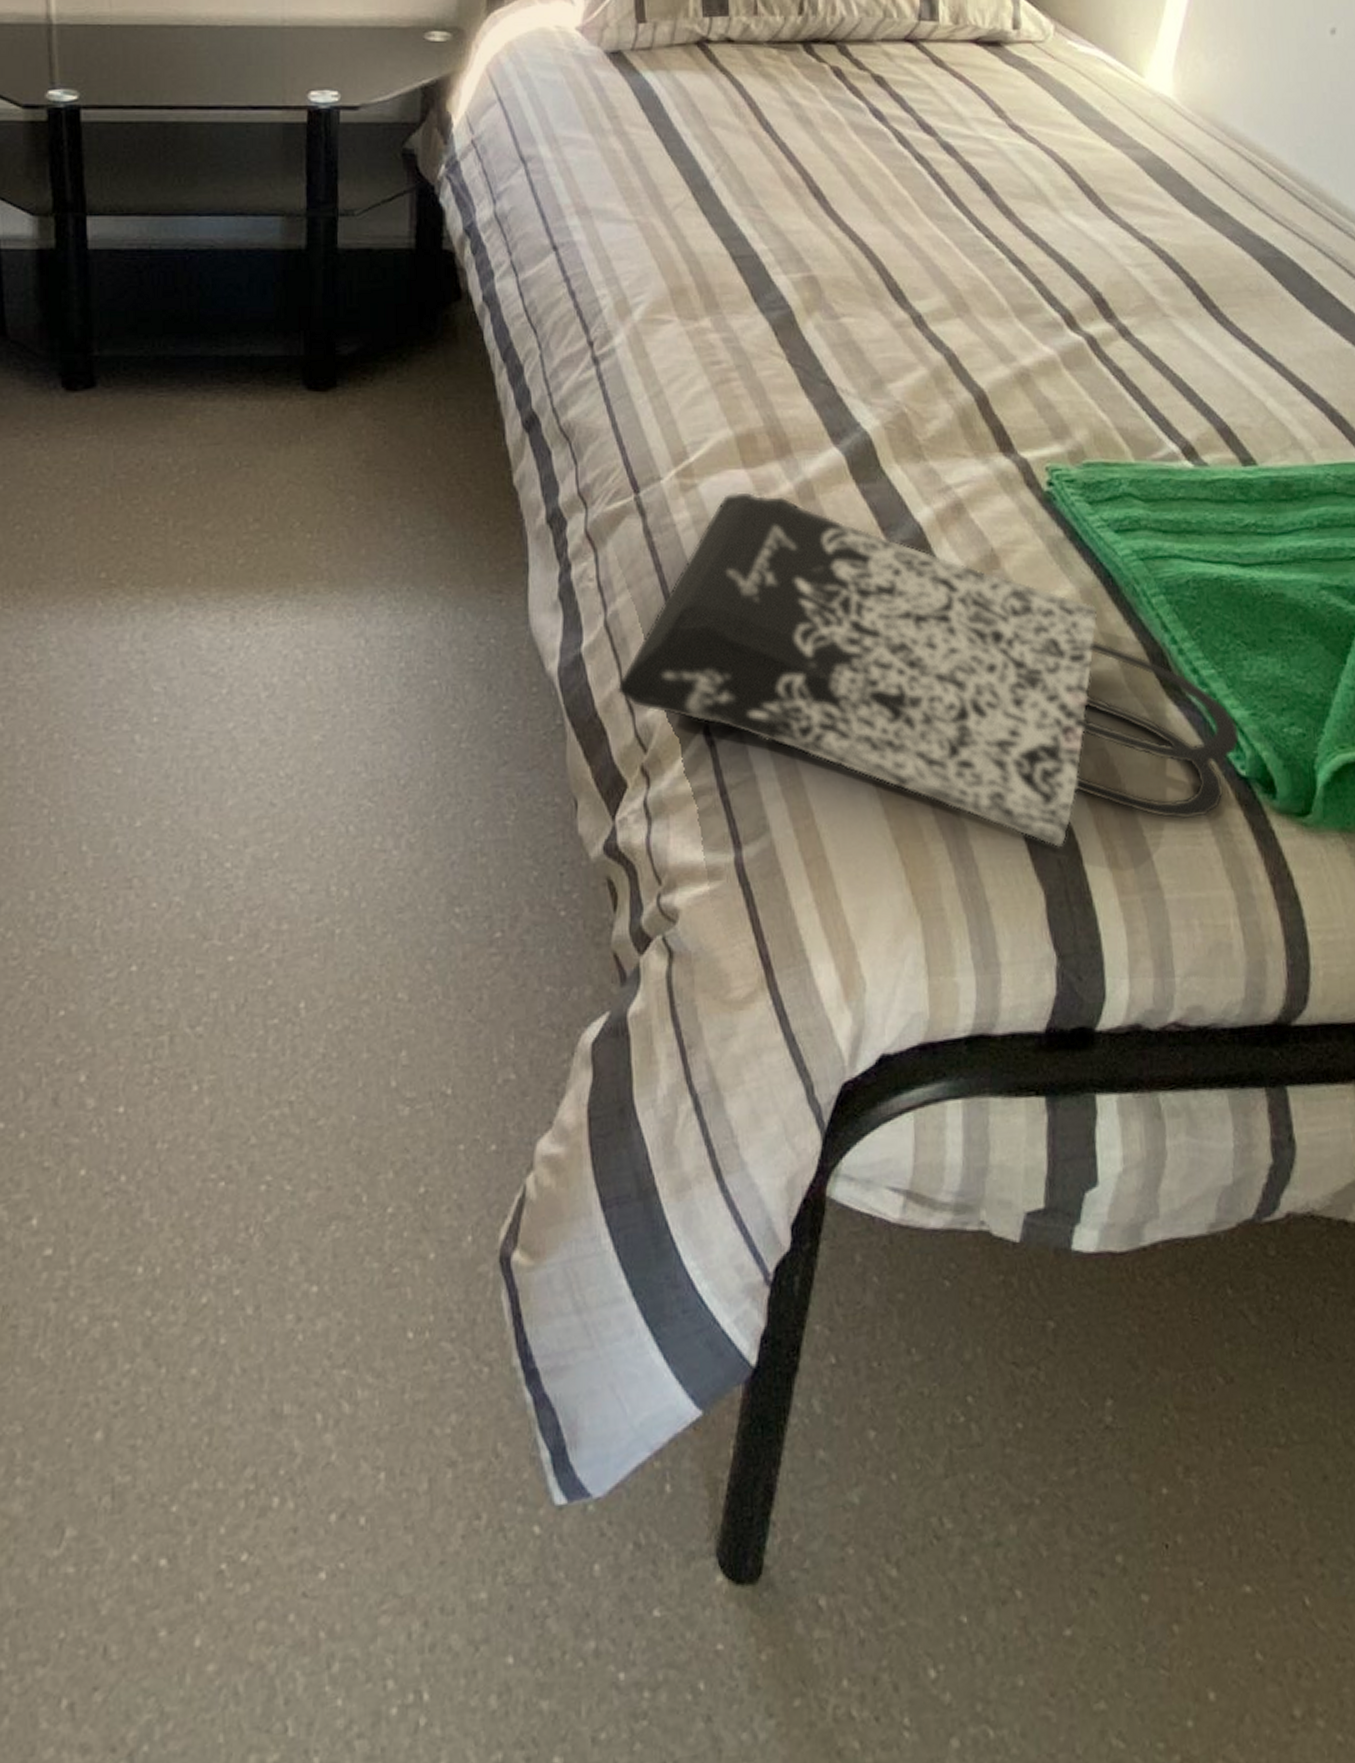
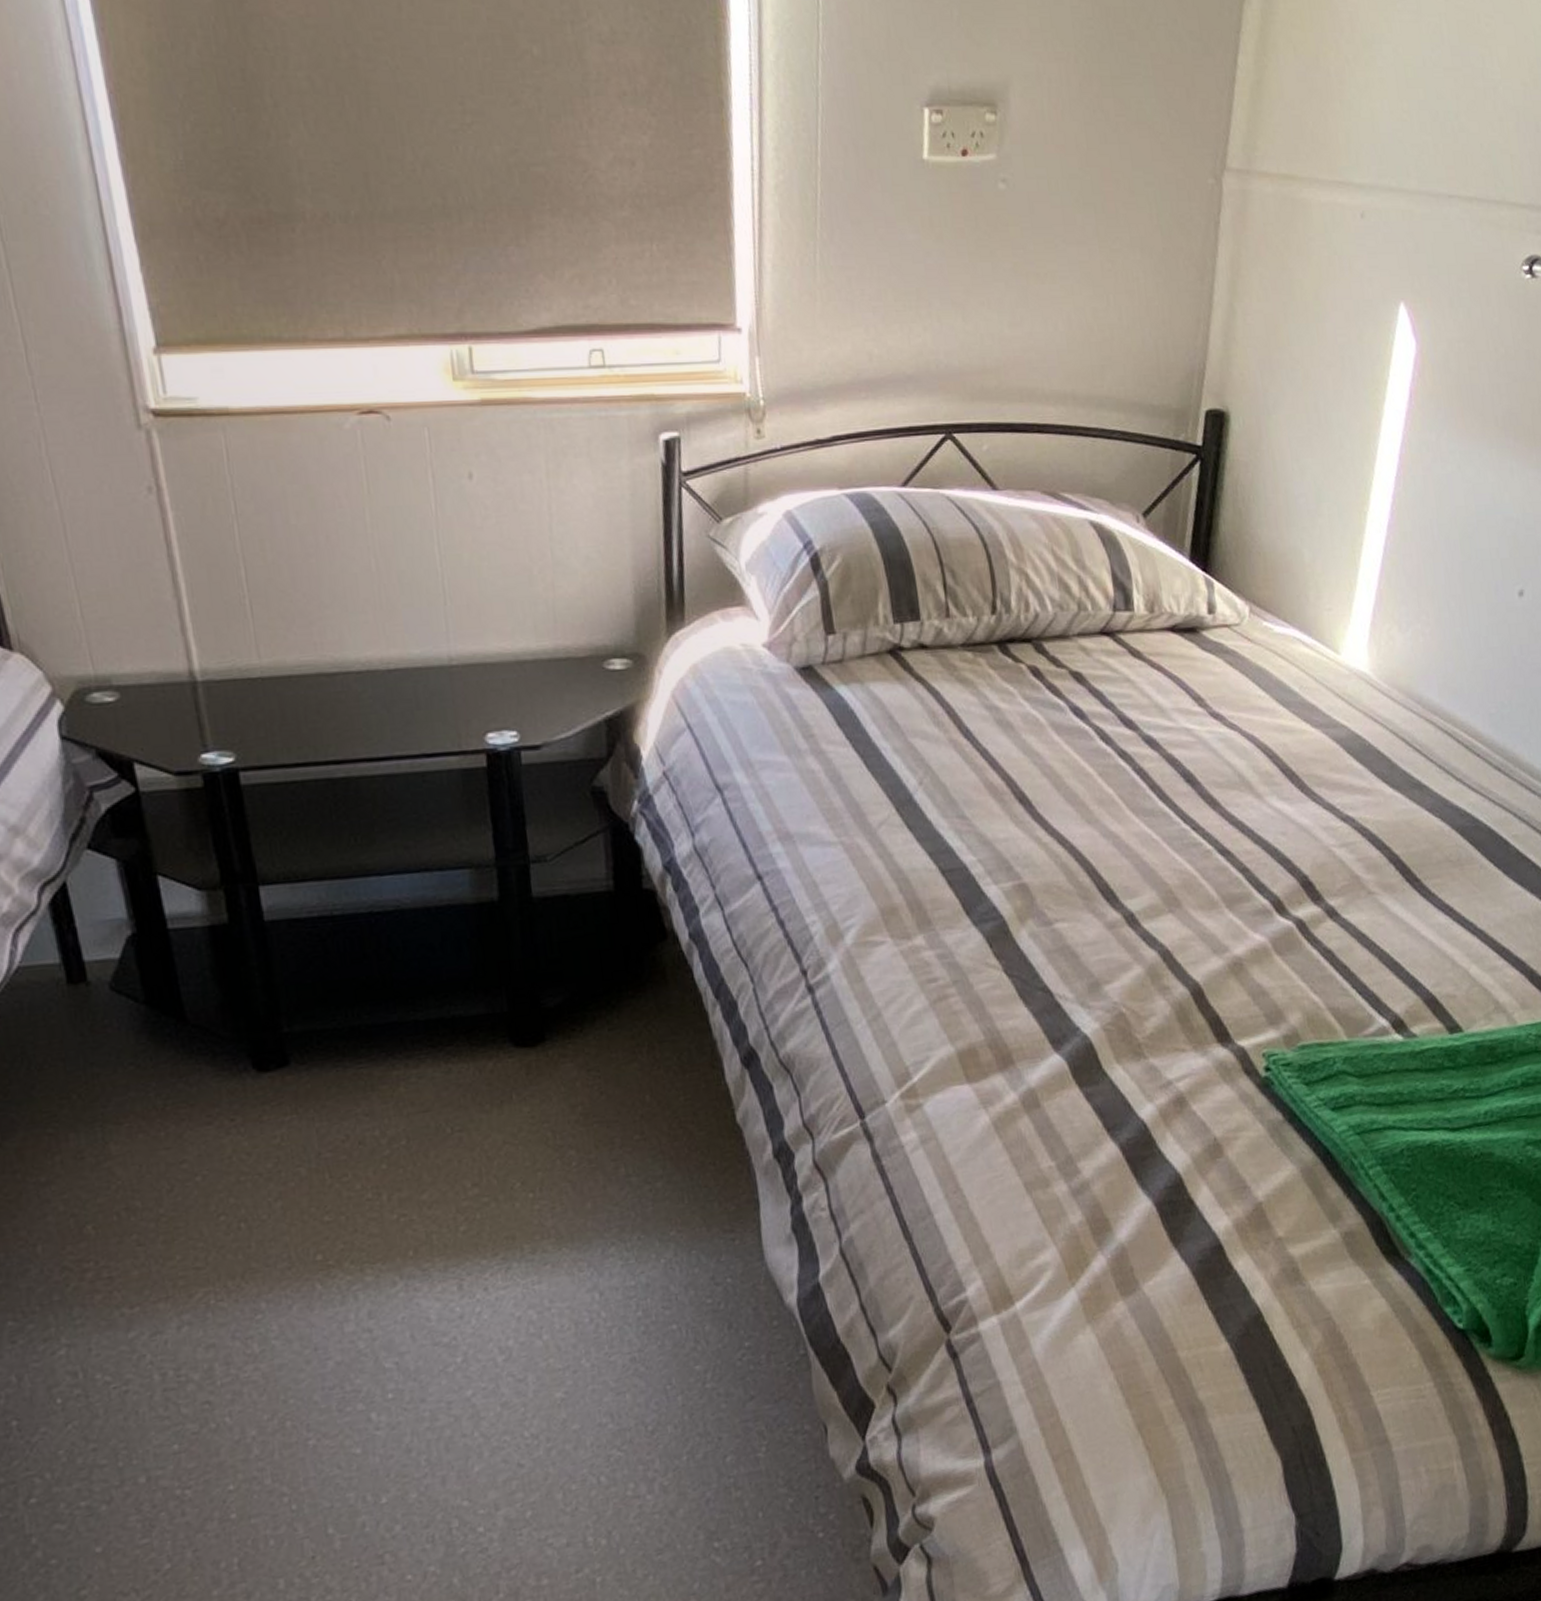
tote bag: present [616,492,1240,848] -> none [857,1106,1457,1416]

